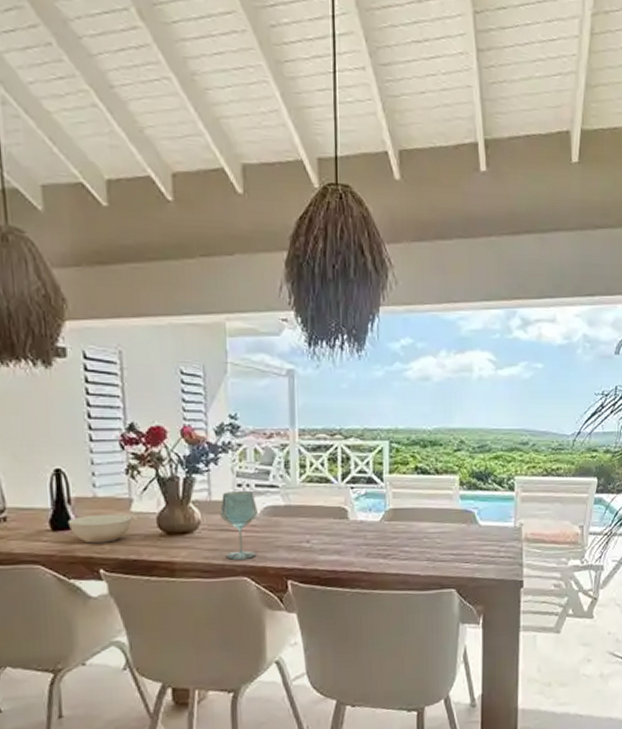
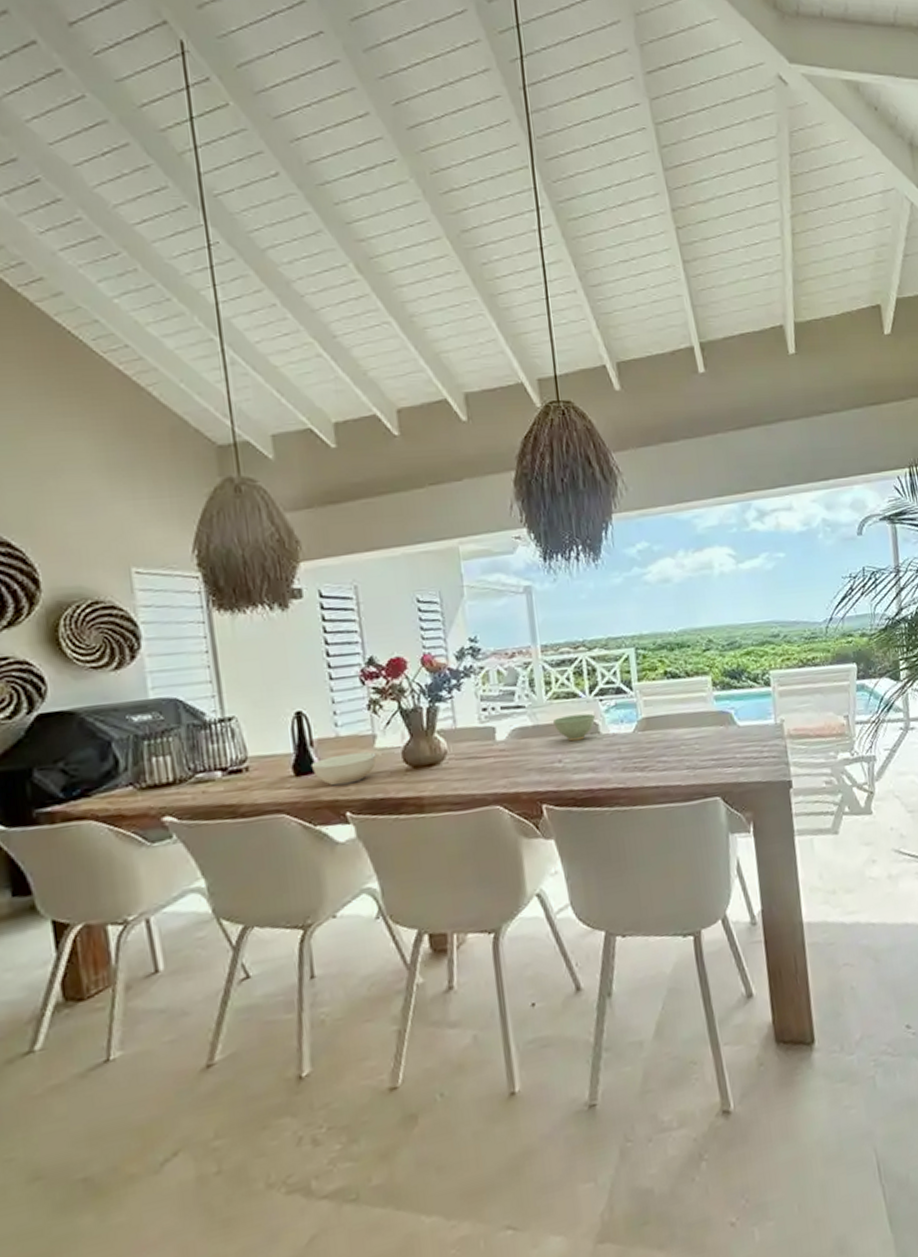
wine glass: present [219,490,258,560] -> none [466,714,507,789]
bowl: none [304,499,346,524] -> present [552,713,596,742]

